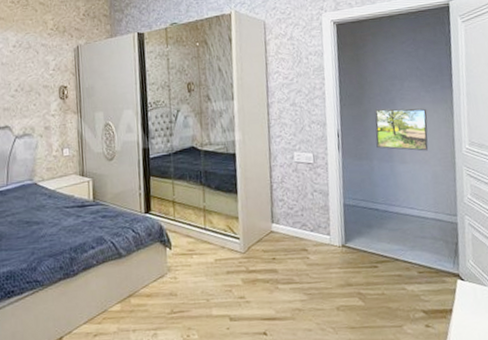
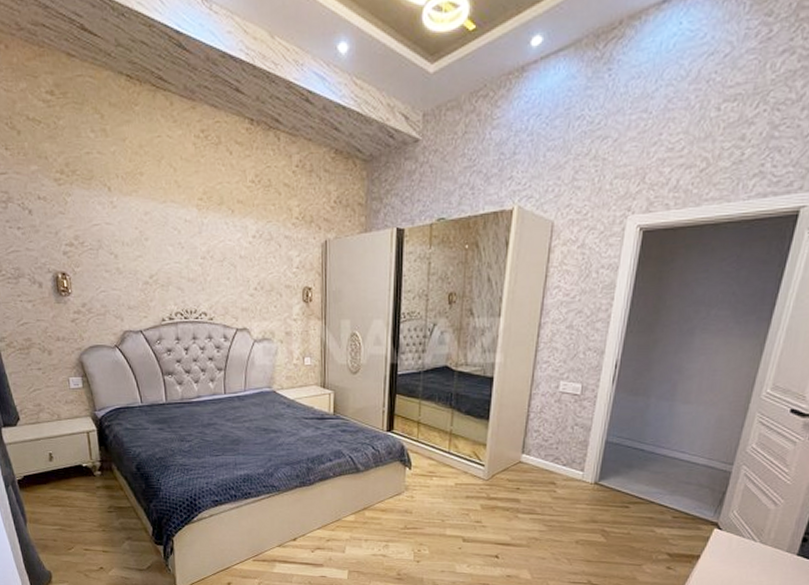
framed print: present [374,108,429,151] -> none [659,338,731,392]

